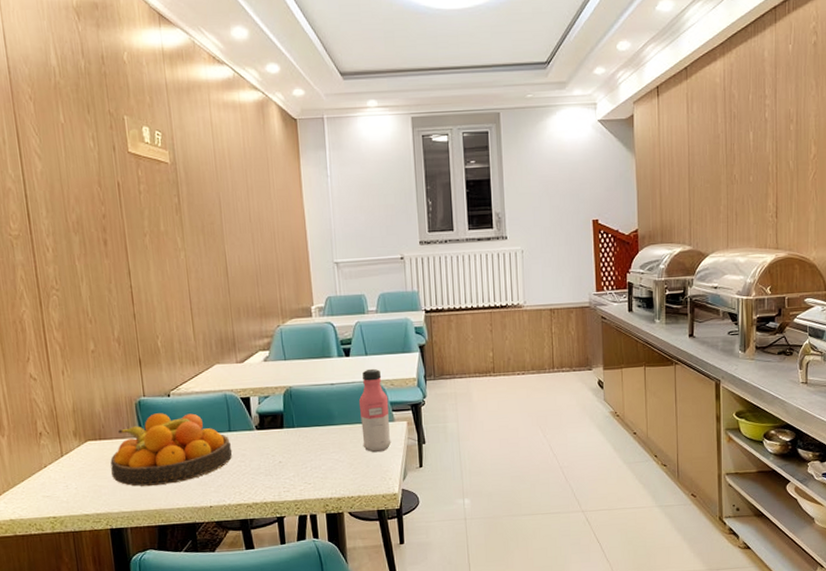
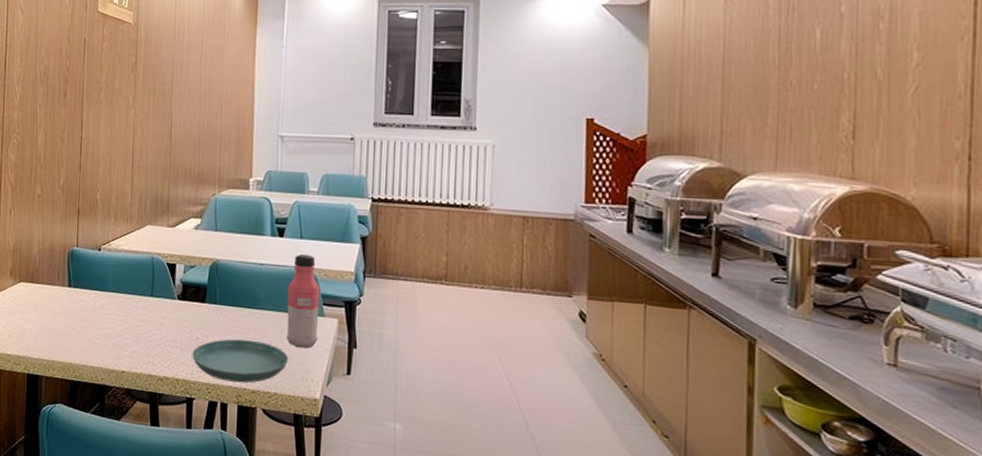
fruit bowl: present [110,413,233,487] -> none [37,265,152,340]
saucer: none [277,454,367,495] -> present [192,339,288,383]

